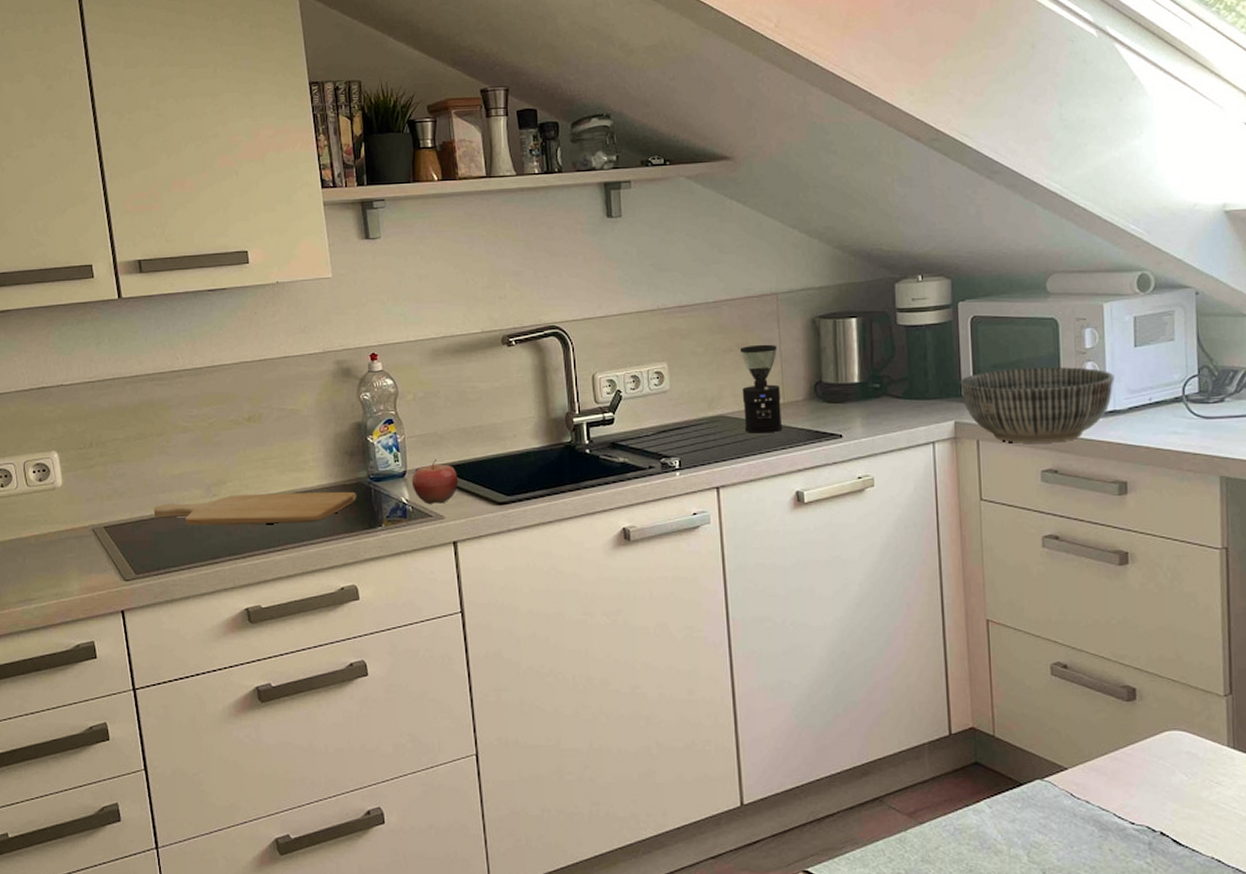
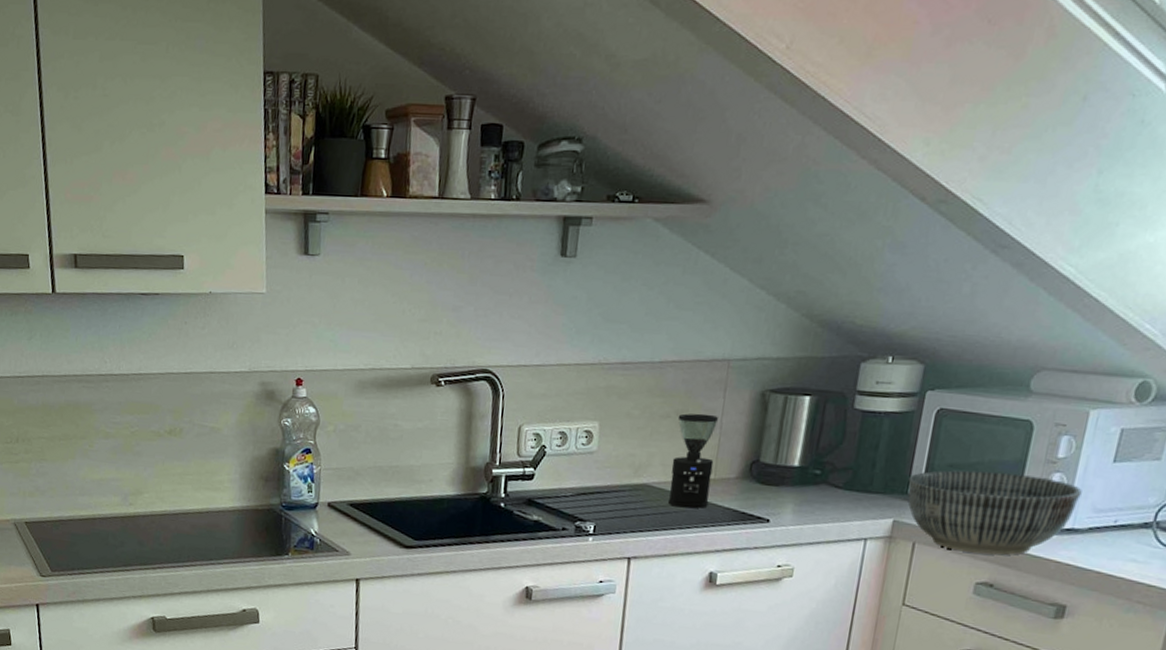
chopping board: present [153,491,357,526] -> none [72,506,268,543]
fruit: present [412,458,459,504] -> none [322,494,369,540]

